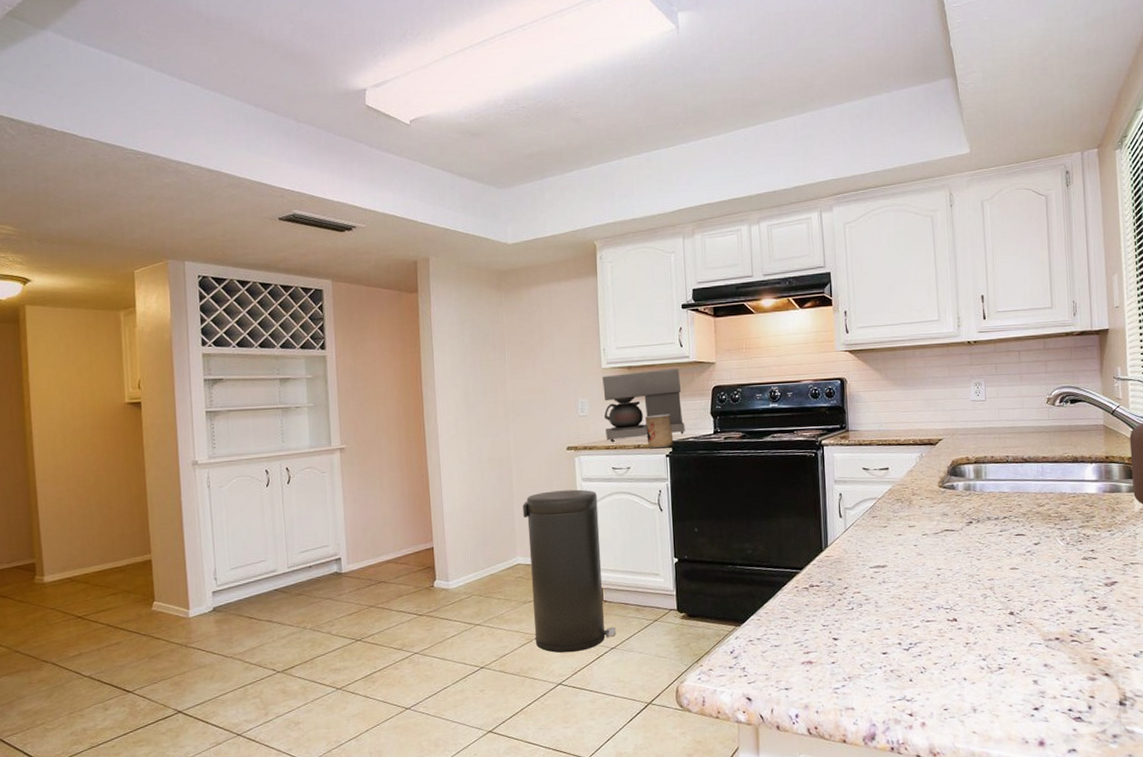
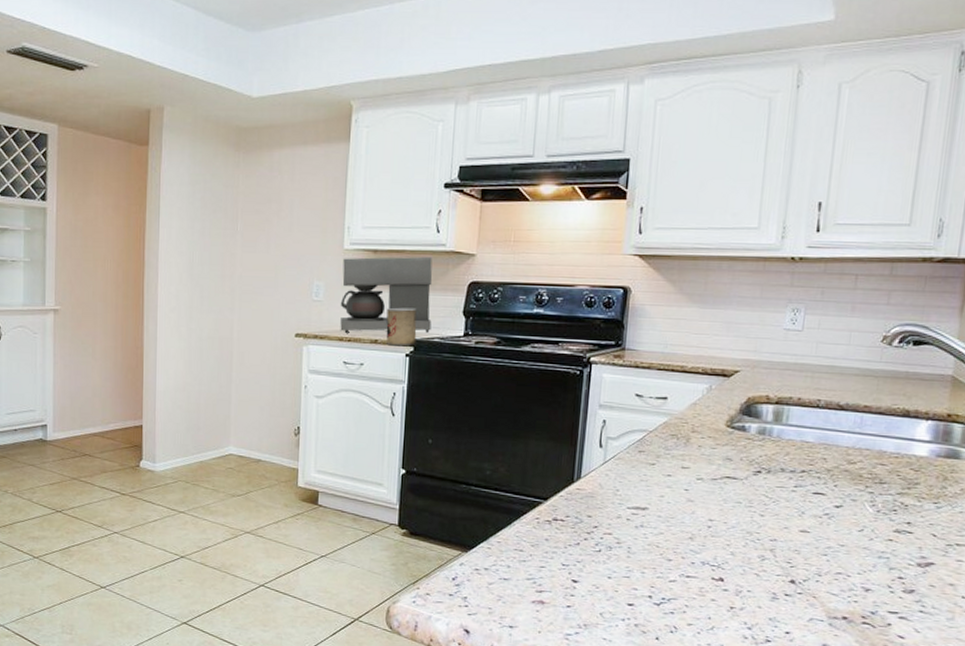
pedal bin: present [523,489,616,653] -> none [240,380,328,555]

